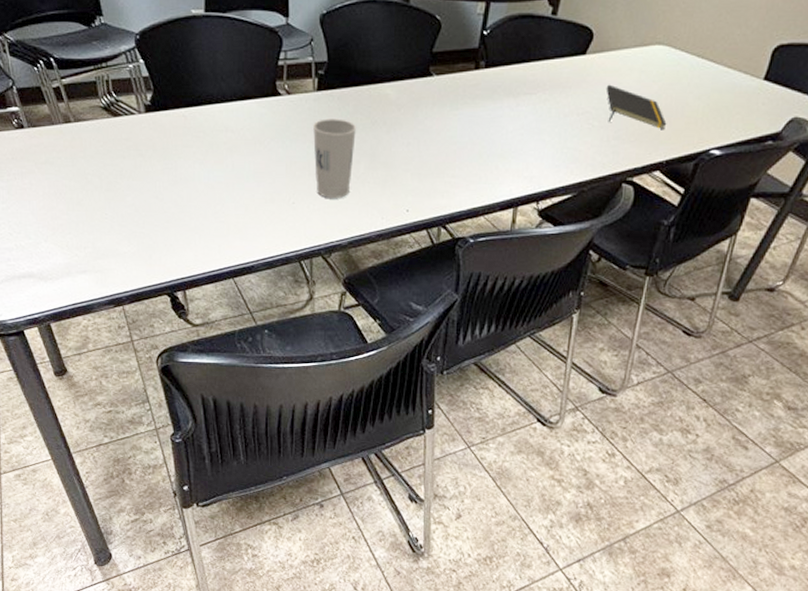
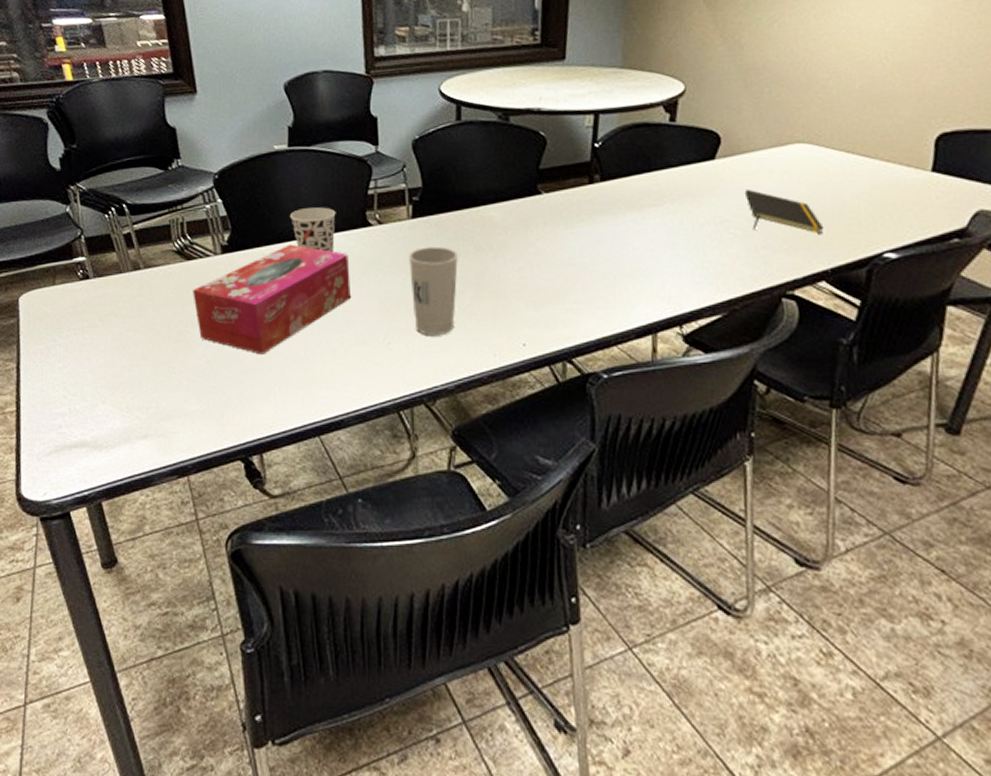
tissue box: none [120,108,261,207] -> present [193,244,351,355]
cup: none [206,74,249,119] -> present [289,207,336,253]

